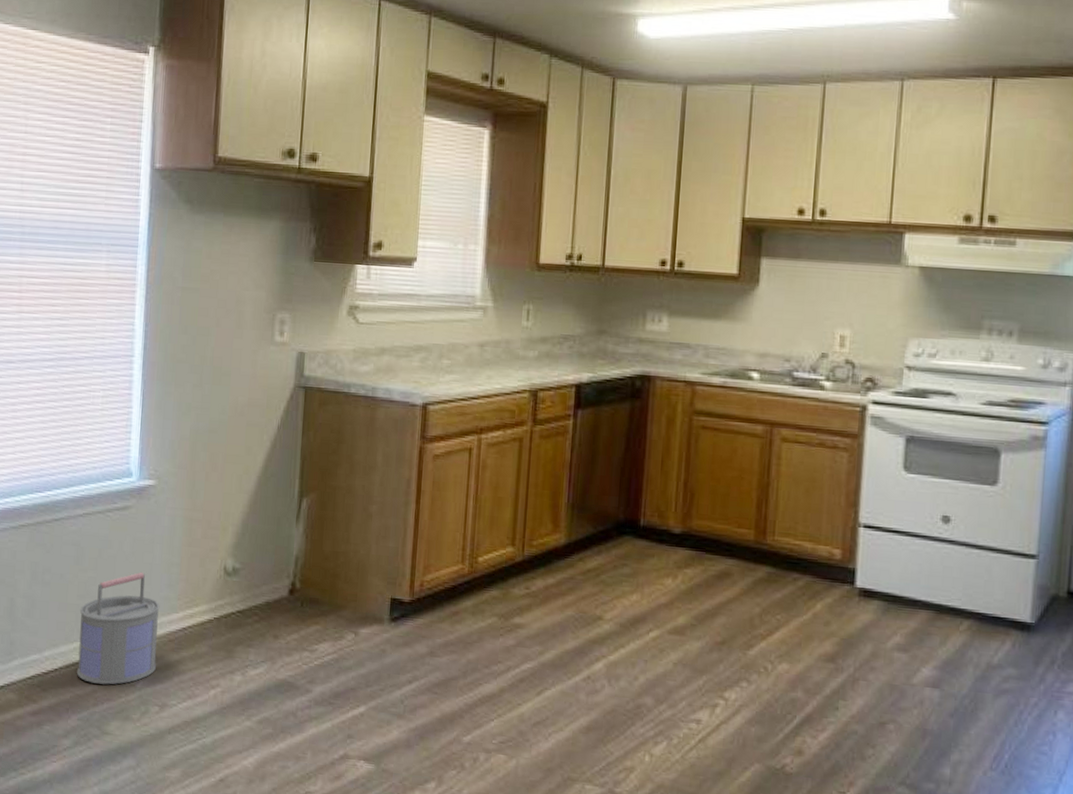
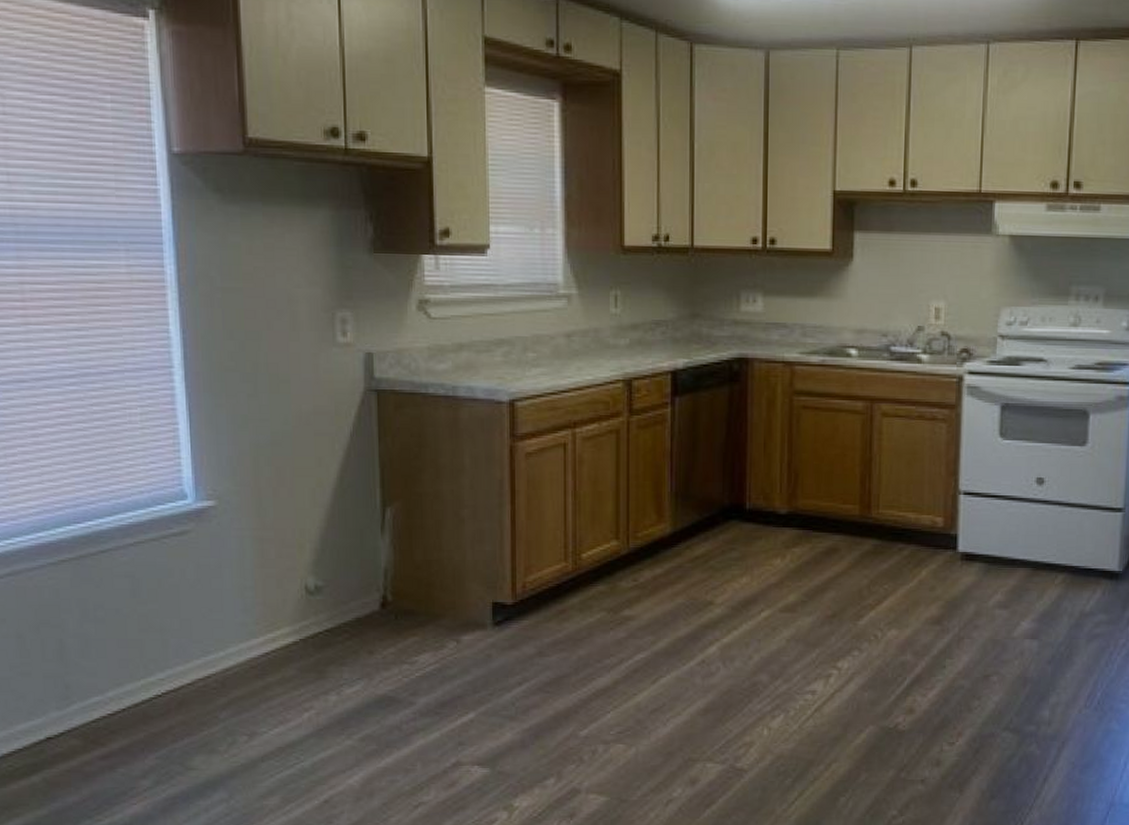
bucket: present [76,572,160,685] -> none [143,599,240,719]

